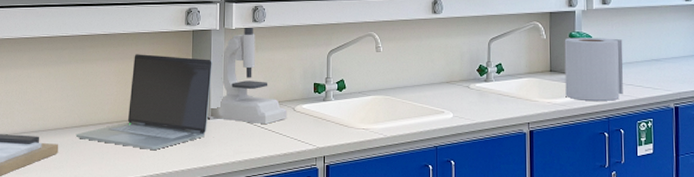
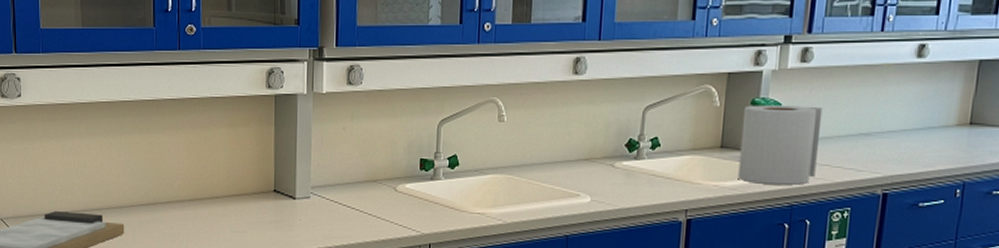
laptop: present [75,54,212,151] -> none [142,122,298,234]
microscope: present [210,28,288,125] -> none [295,92,388,207]

